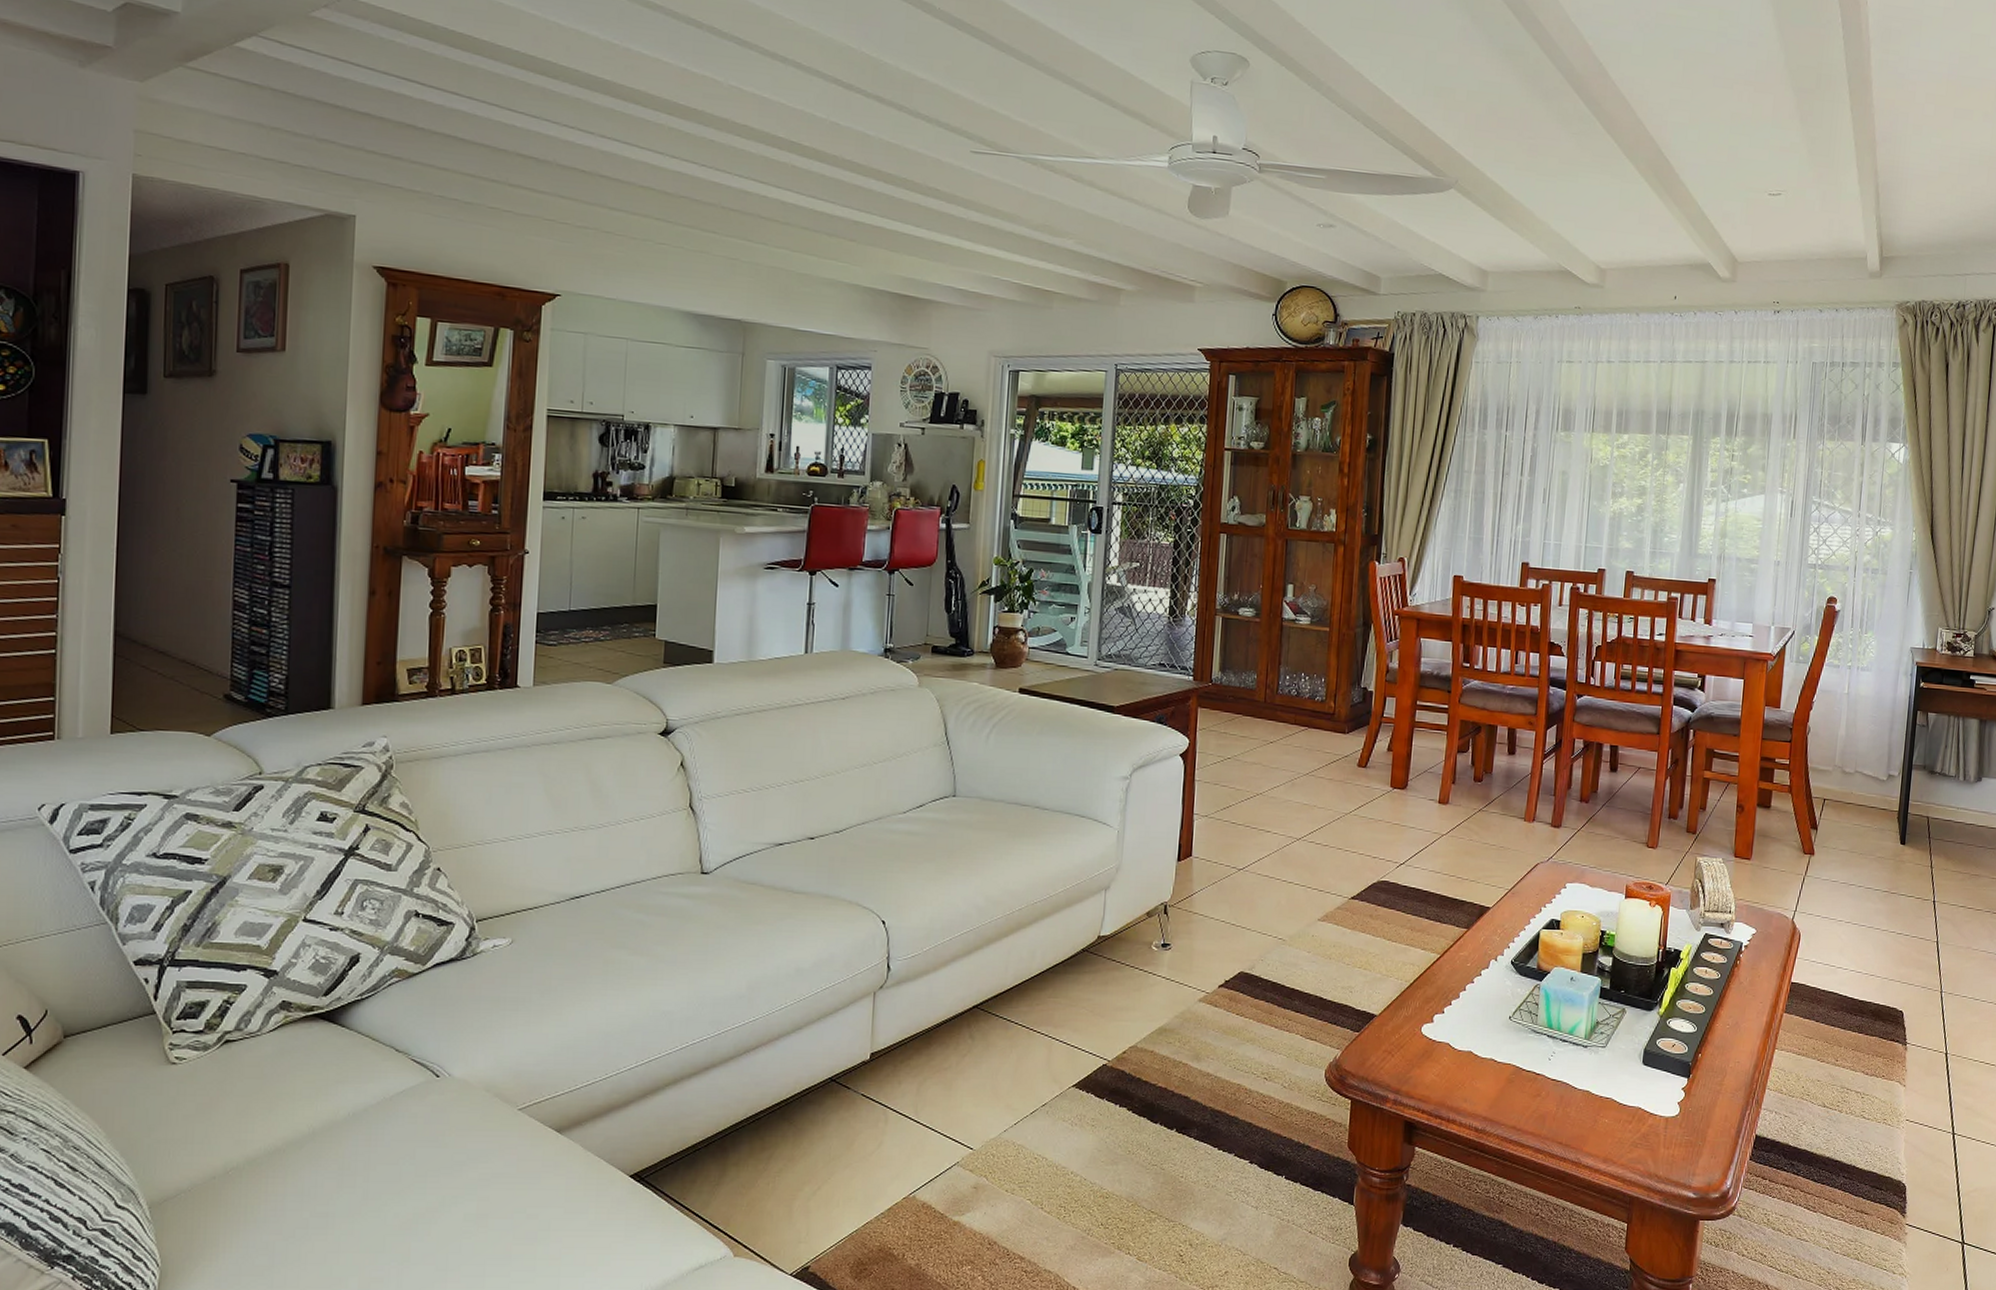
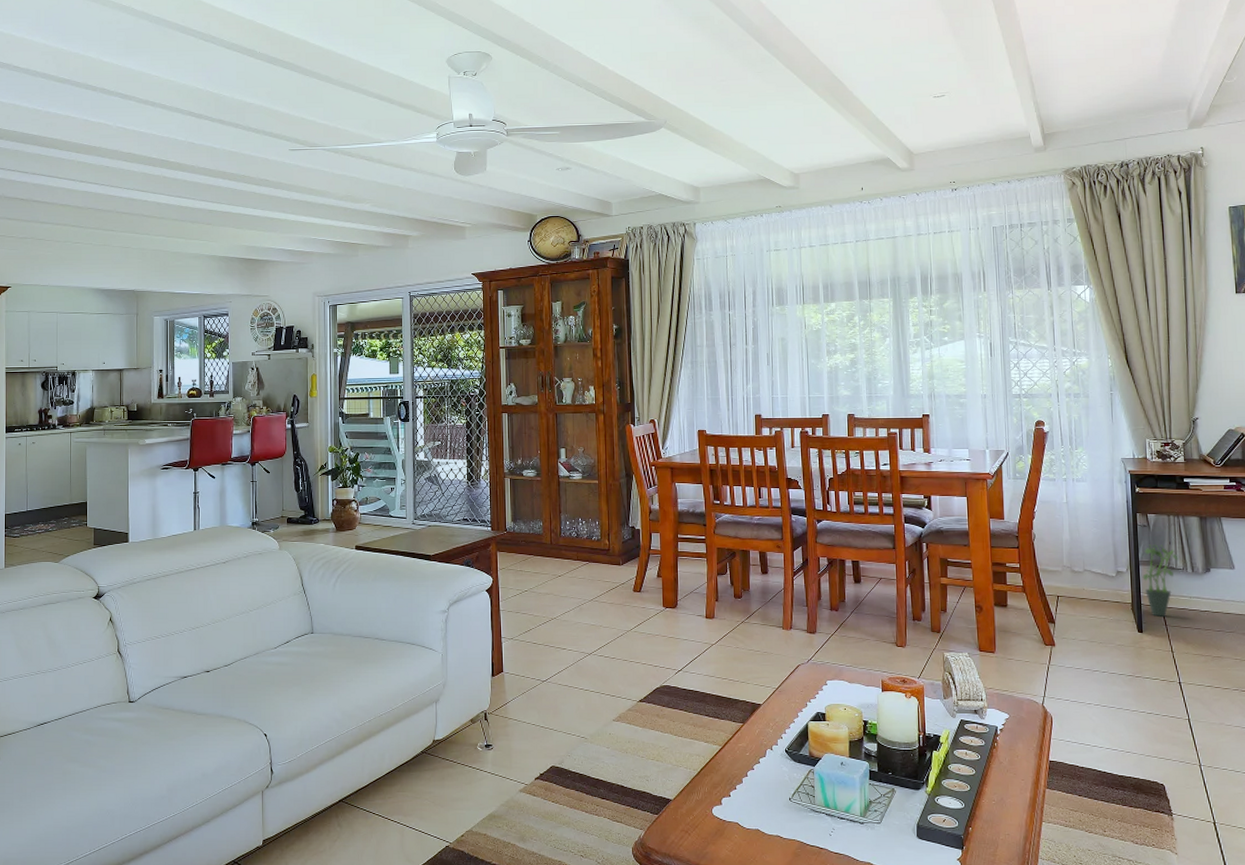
potted plant: none [1913,747,1954,828] -> present [1142,544,1180,616]

